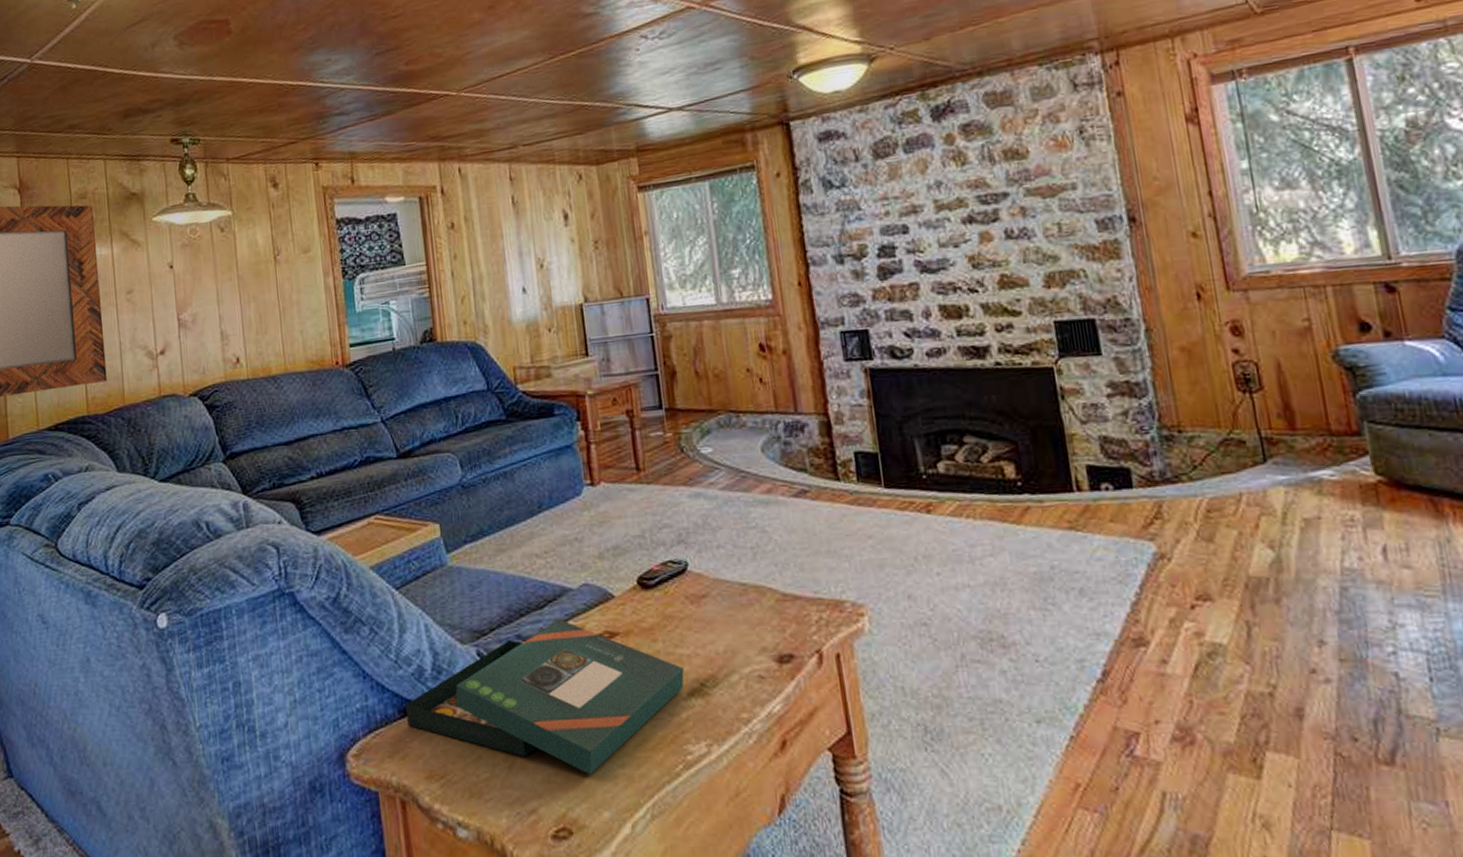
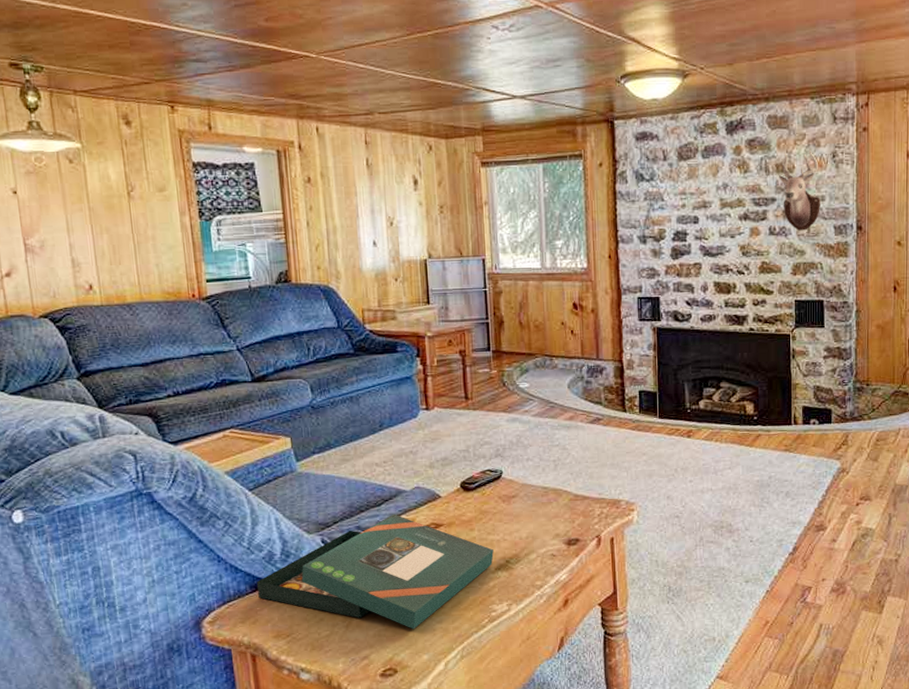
mounted trophy: none [1009,127,1073,231] -> present [779,149,820,231]

